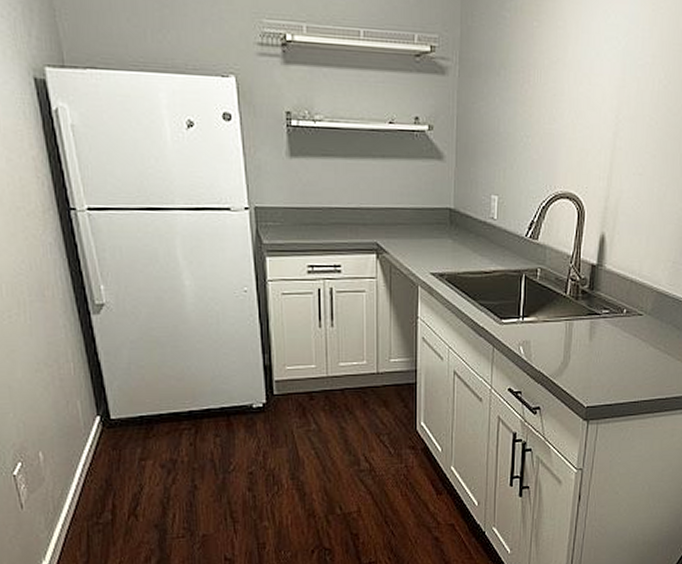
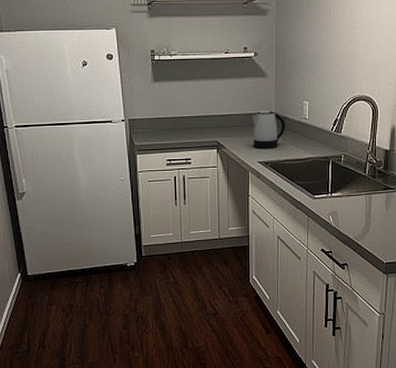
kettle: none [423,204,467,256] -> present [252,110,285,149]

